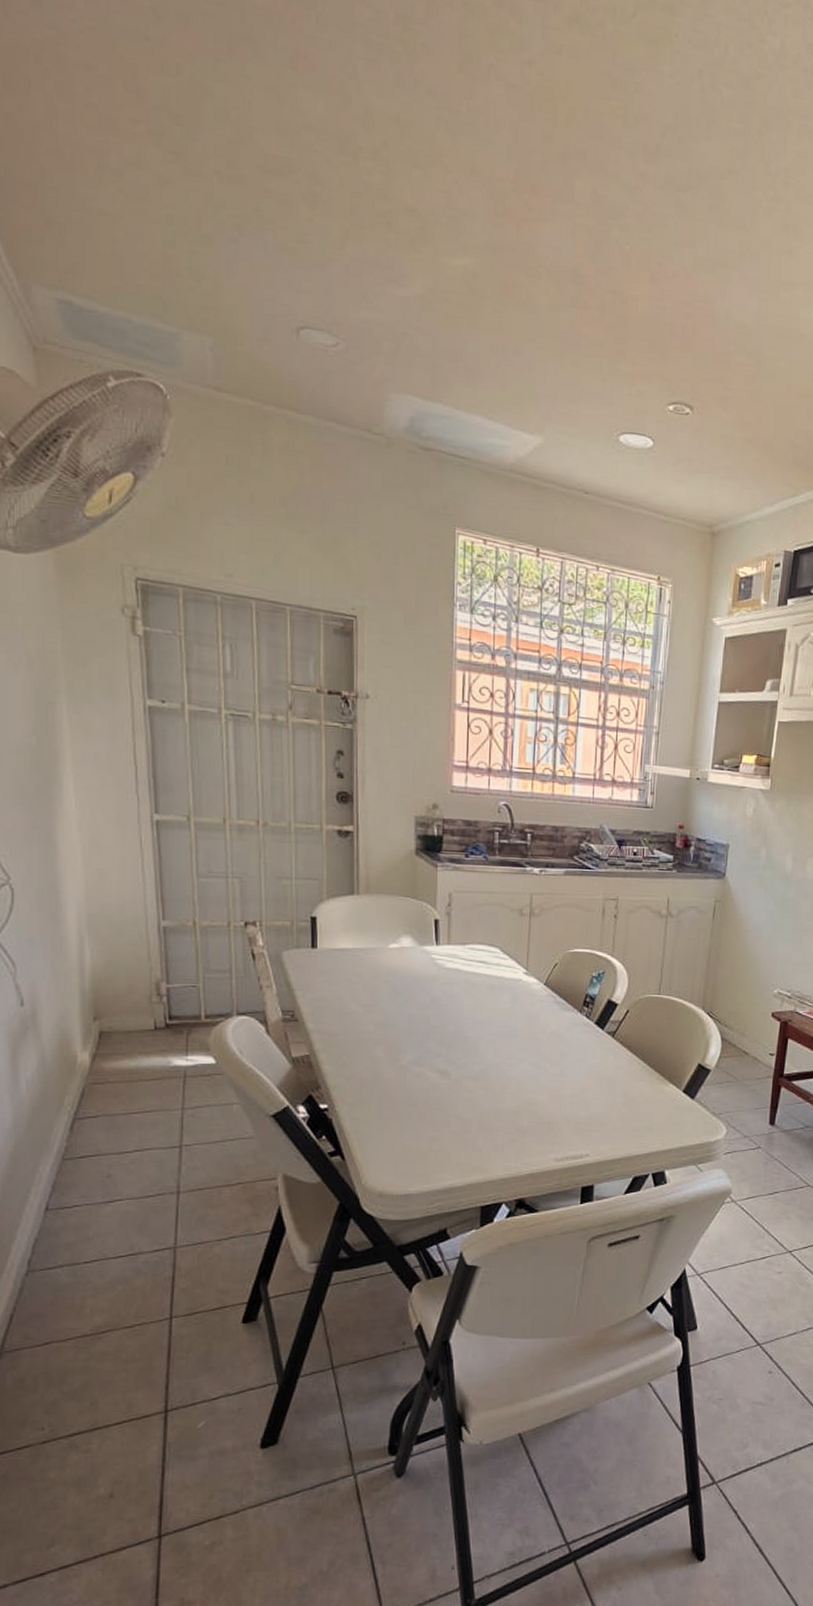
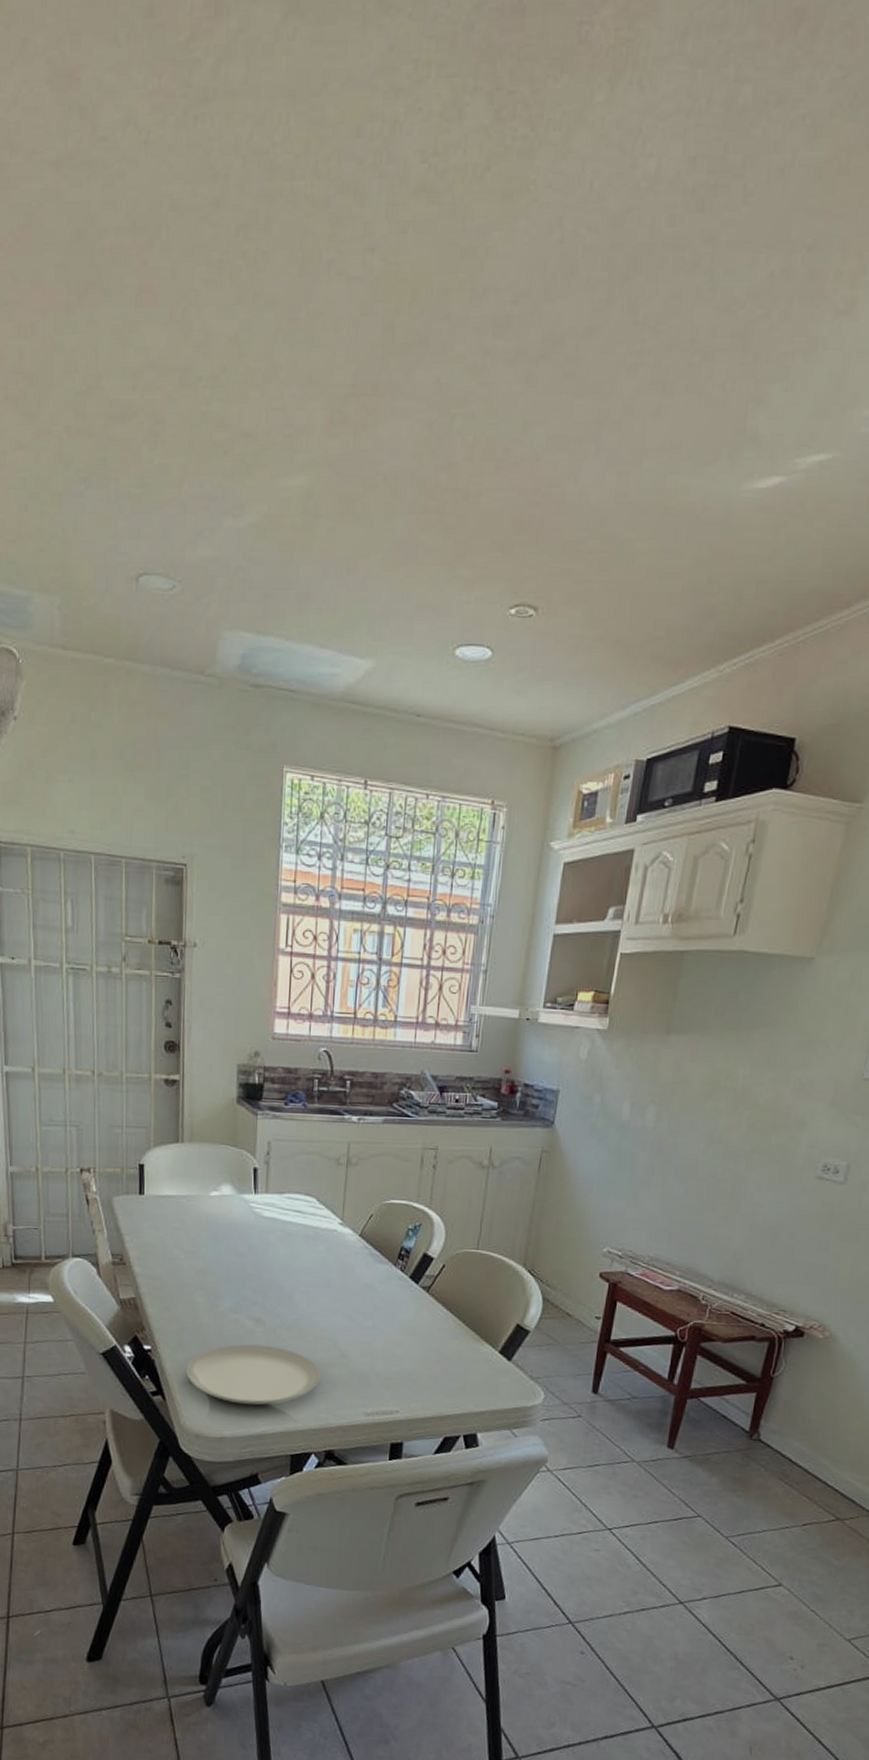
plate: none [366,1097,509,1159] -> present [186,1344,320,1406]

